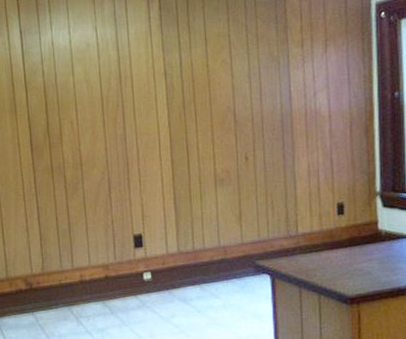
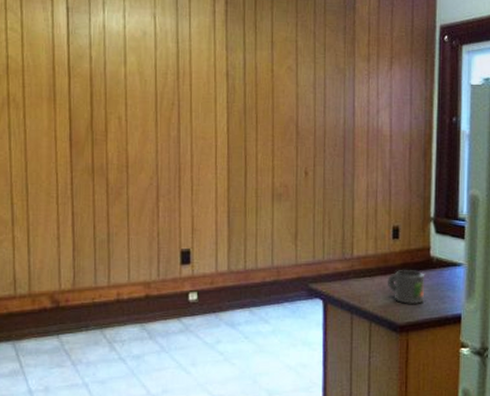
mug: none [334,243,374,278] -> present [387,269,426,305]

